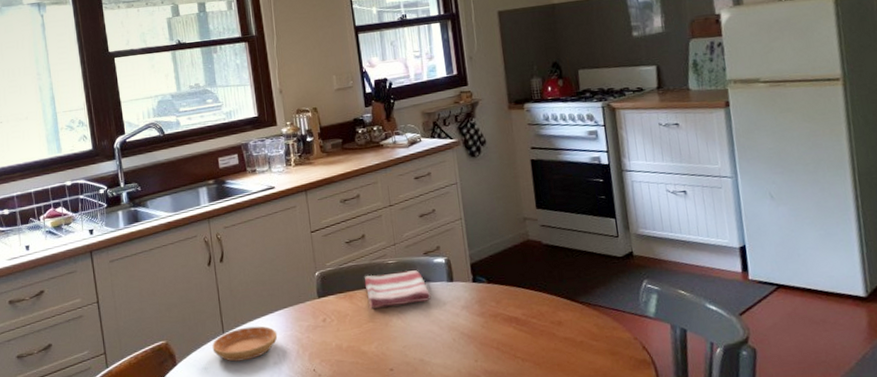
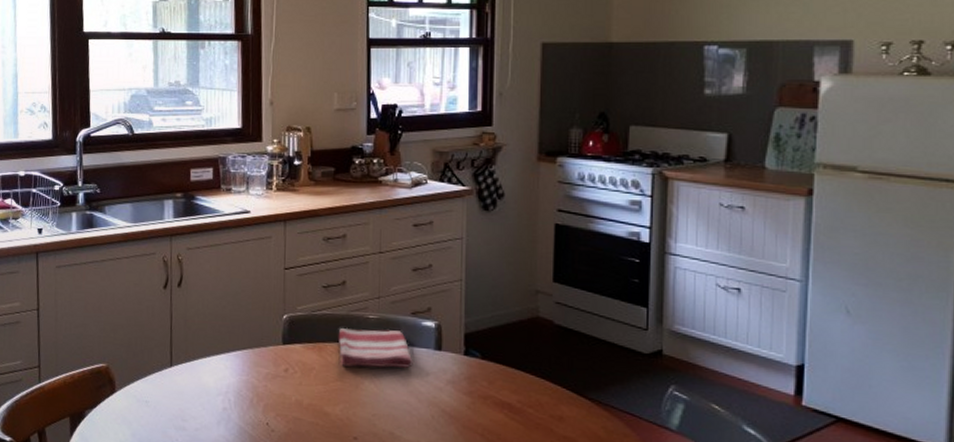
saucer: present [212,326,278,362] -> none [157,363,231,401]

